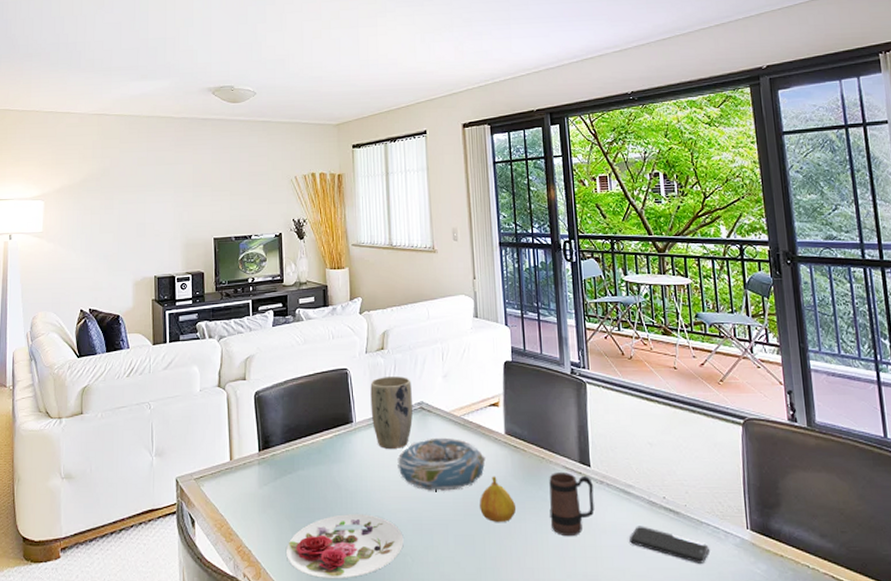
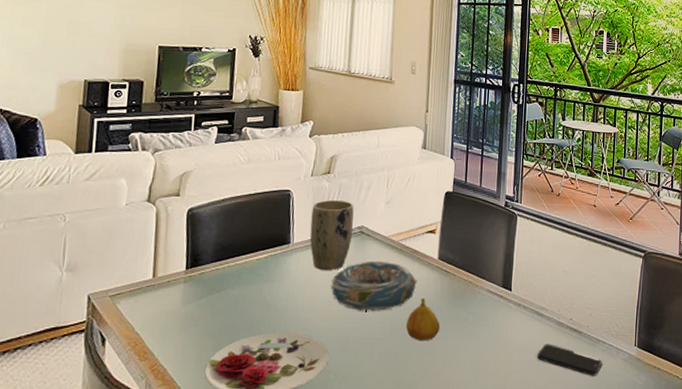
mug: present [549,472,594,537] -> none [469,296,512,354]

